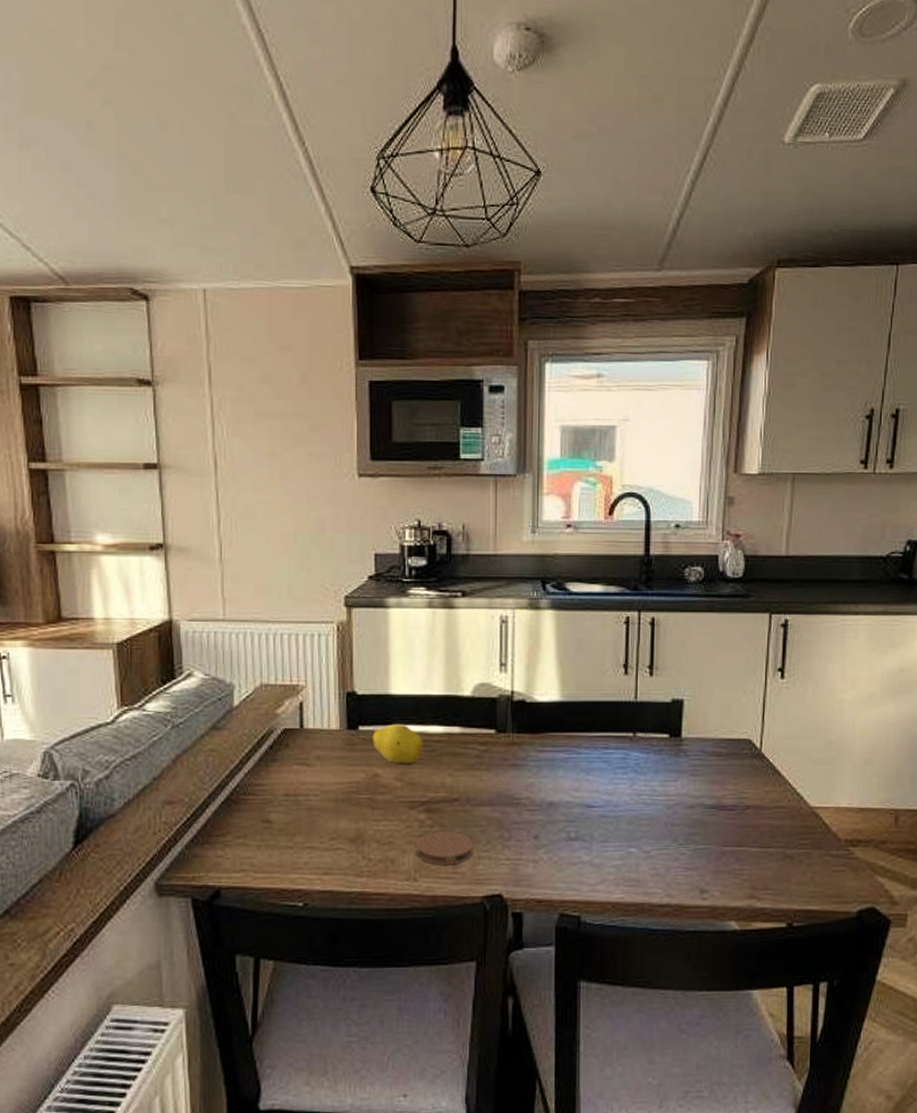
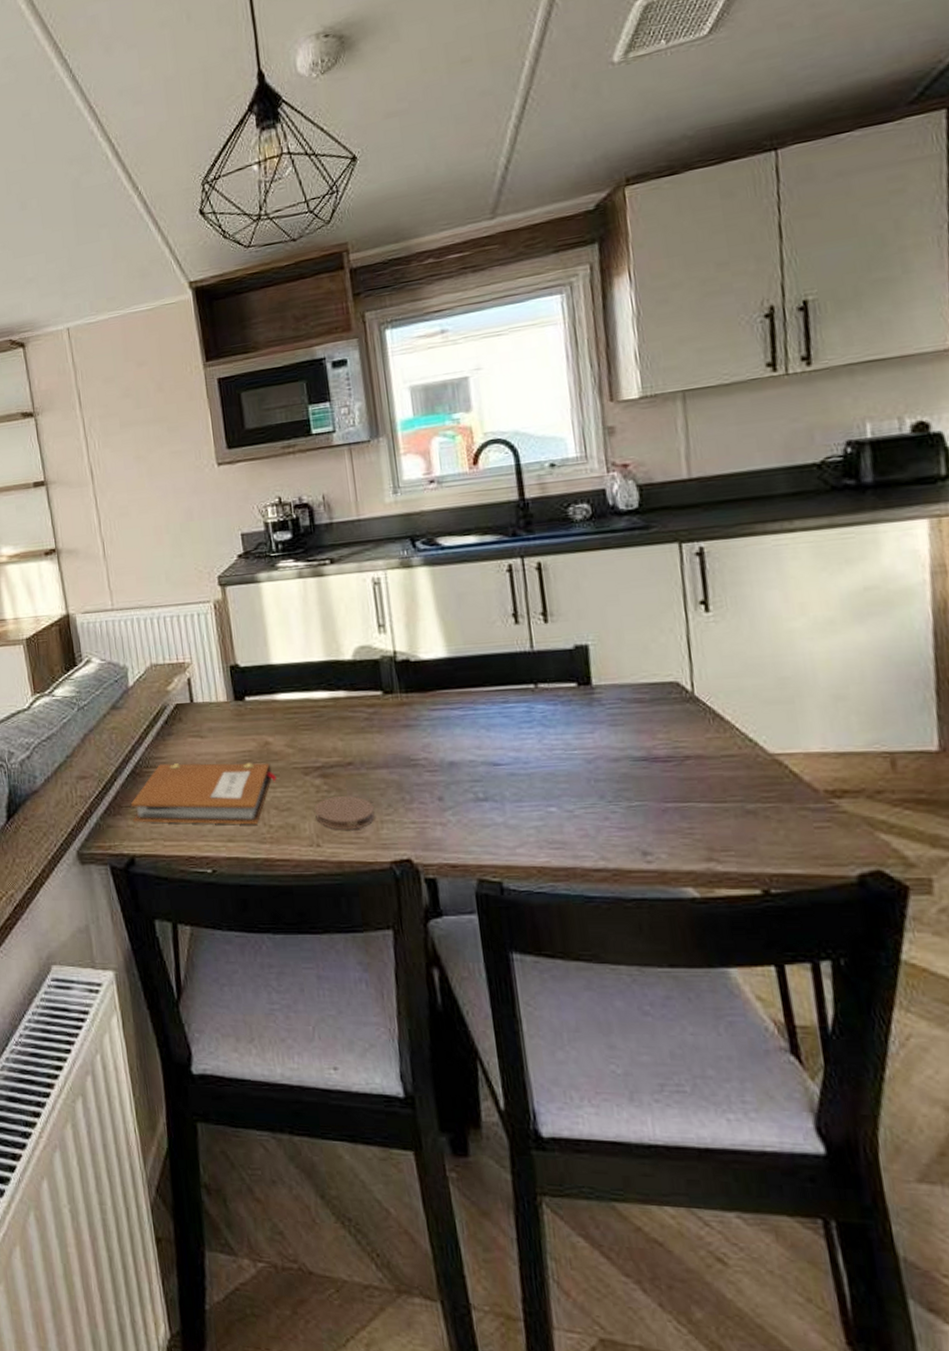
notebook: none [222,791,381,858] -> present [130,762,276,825]
fruit: present [371,724,423,764] -> none [258,692,311,731]

